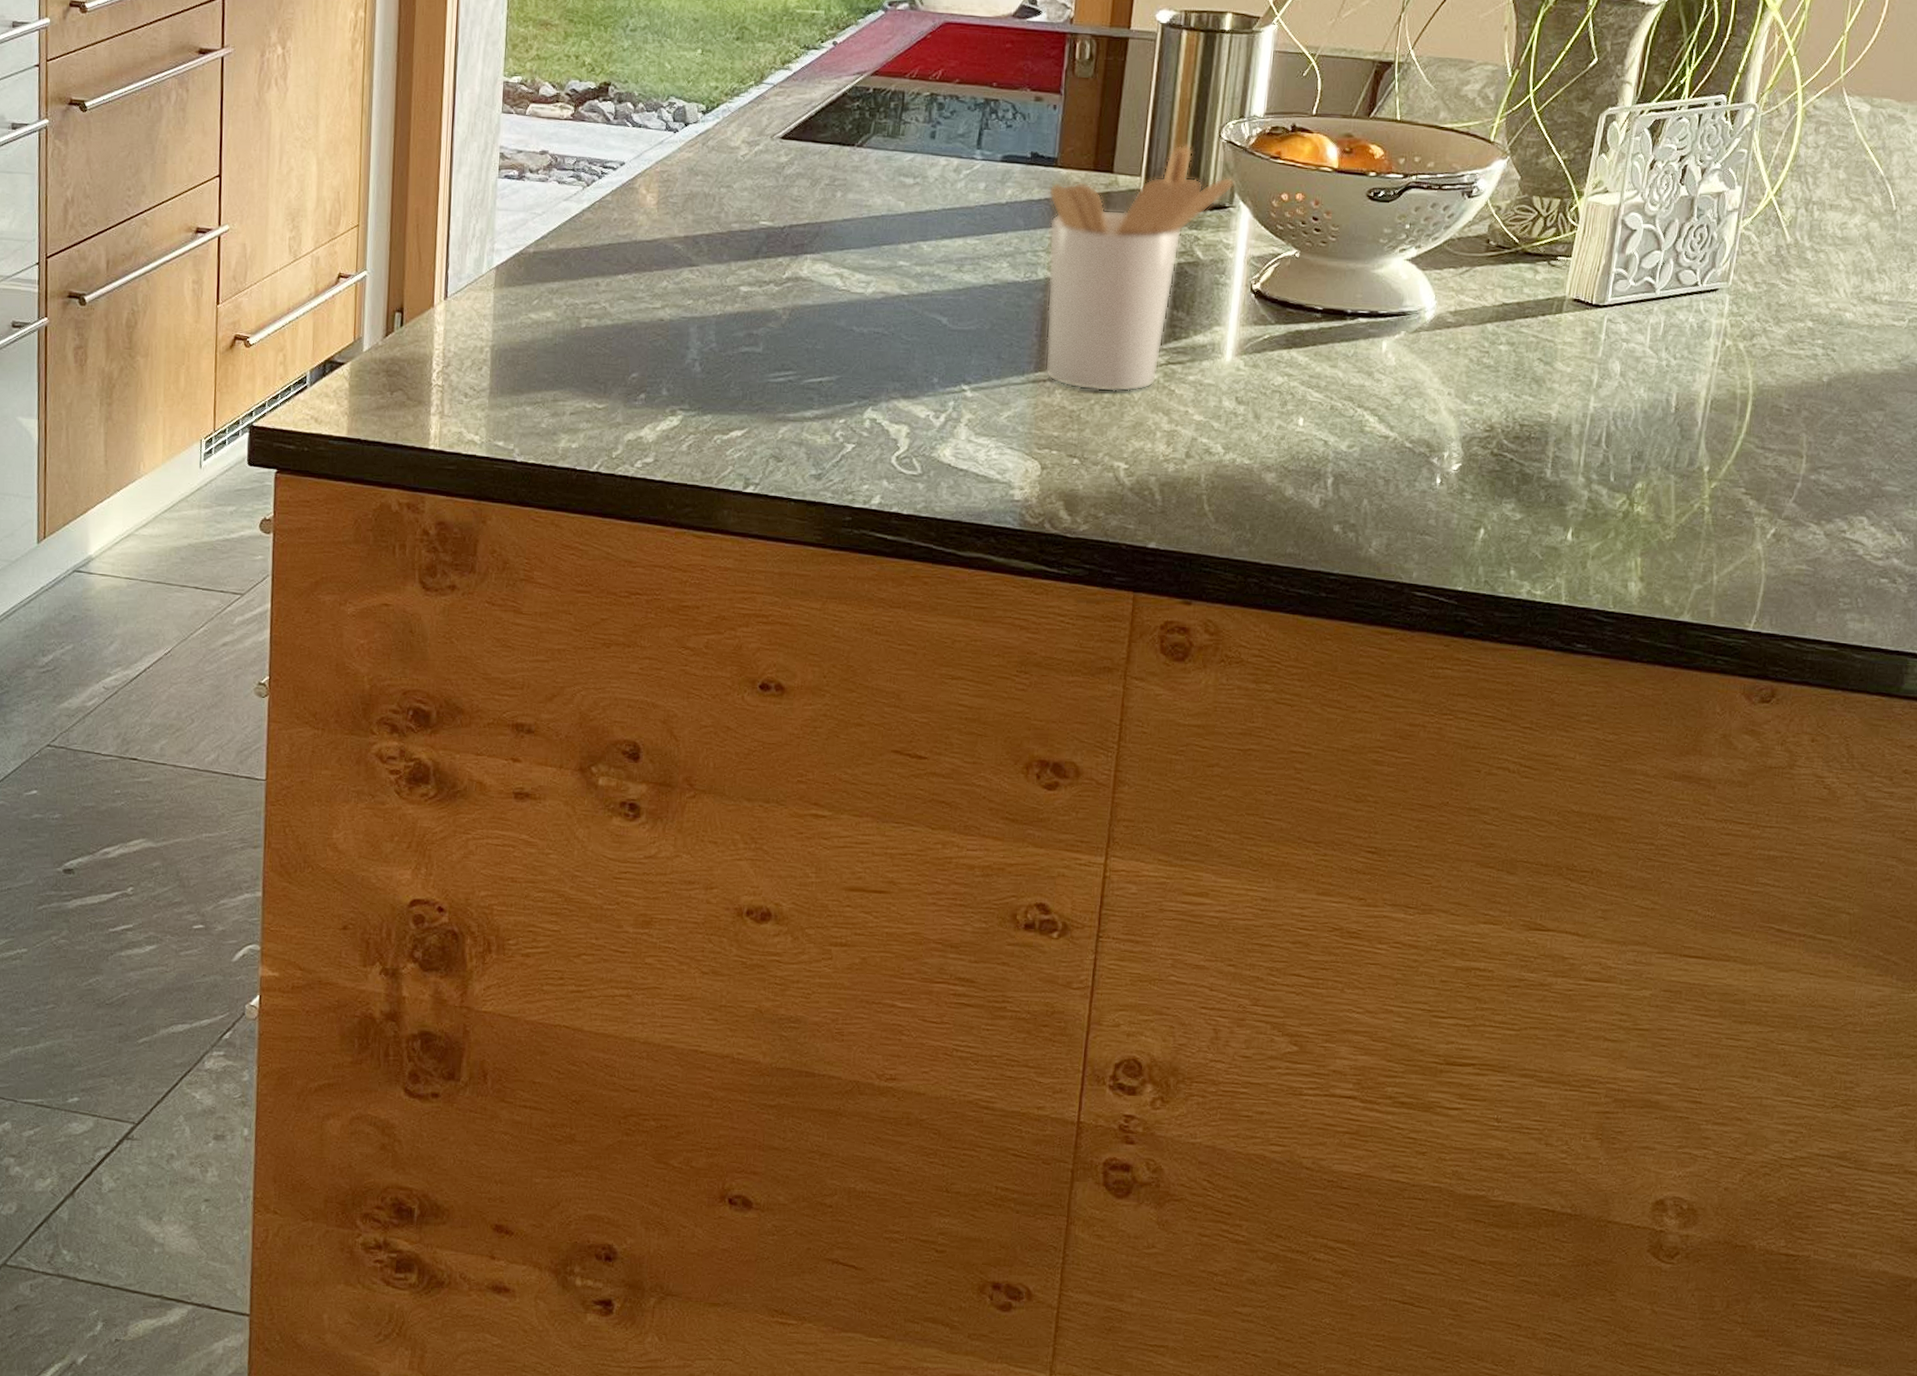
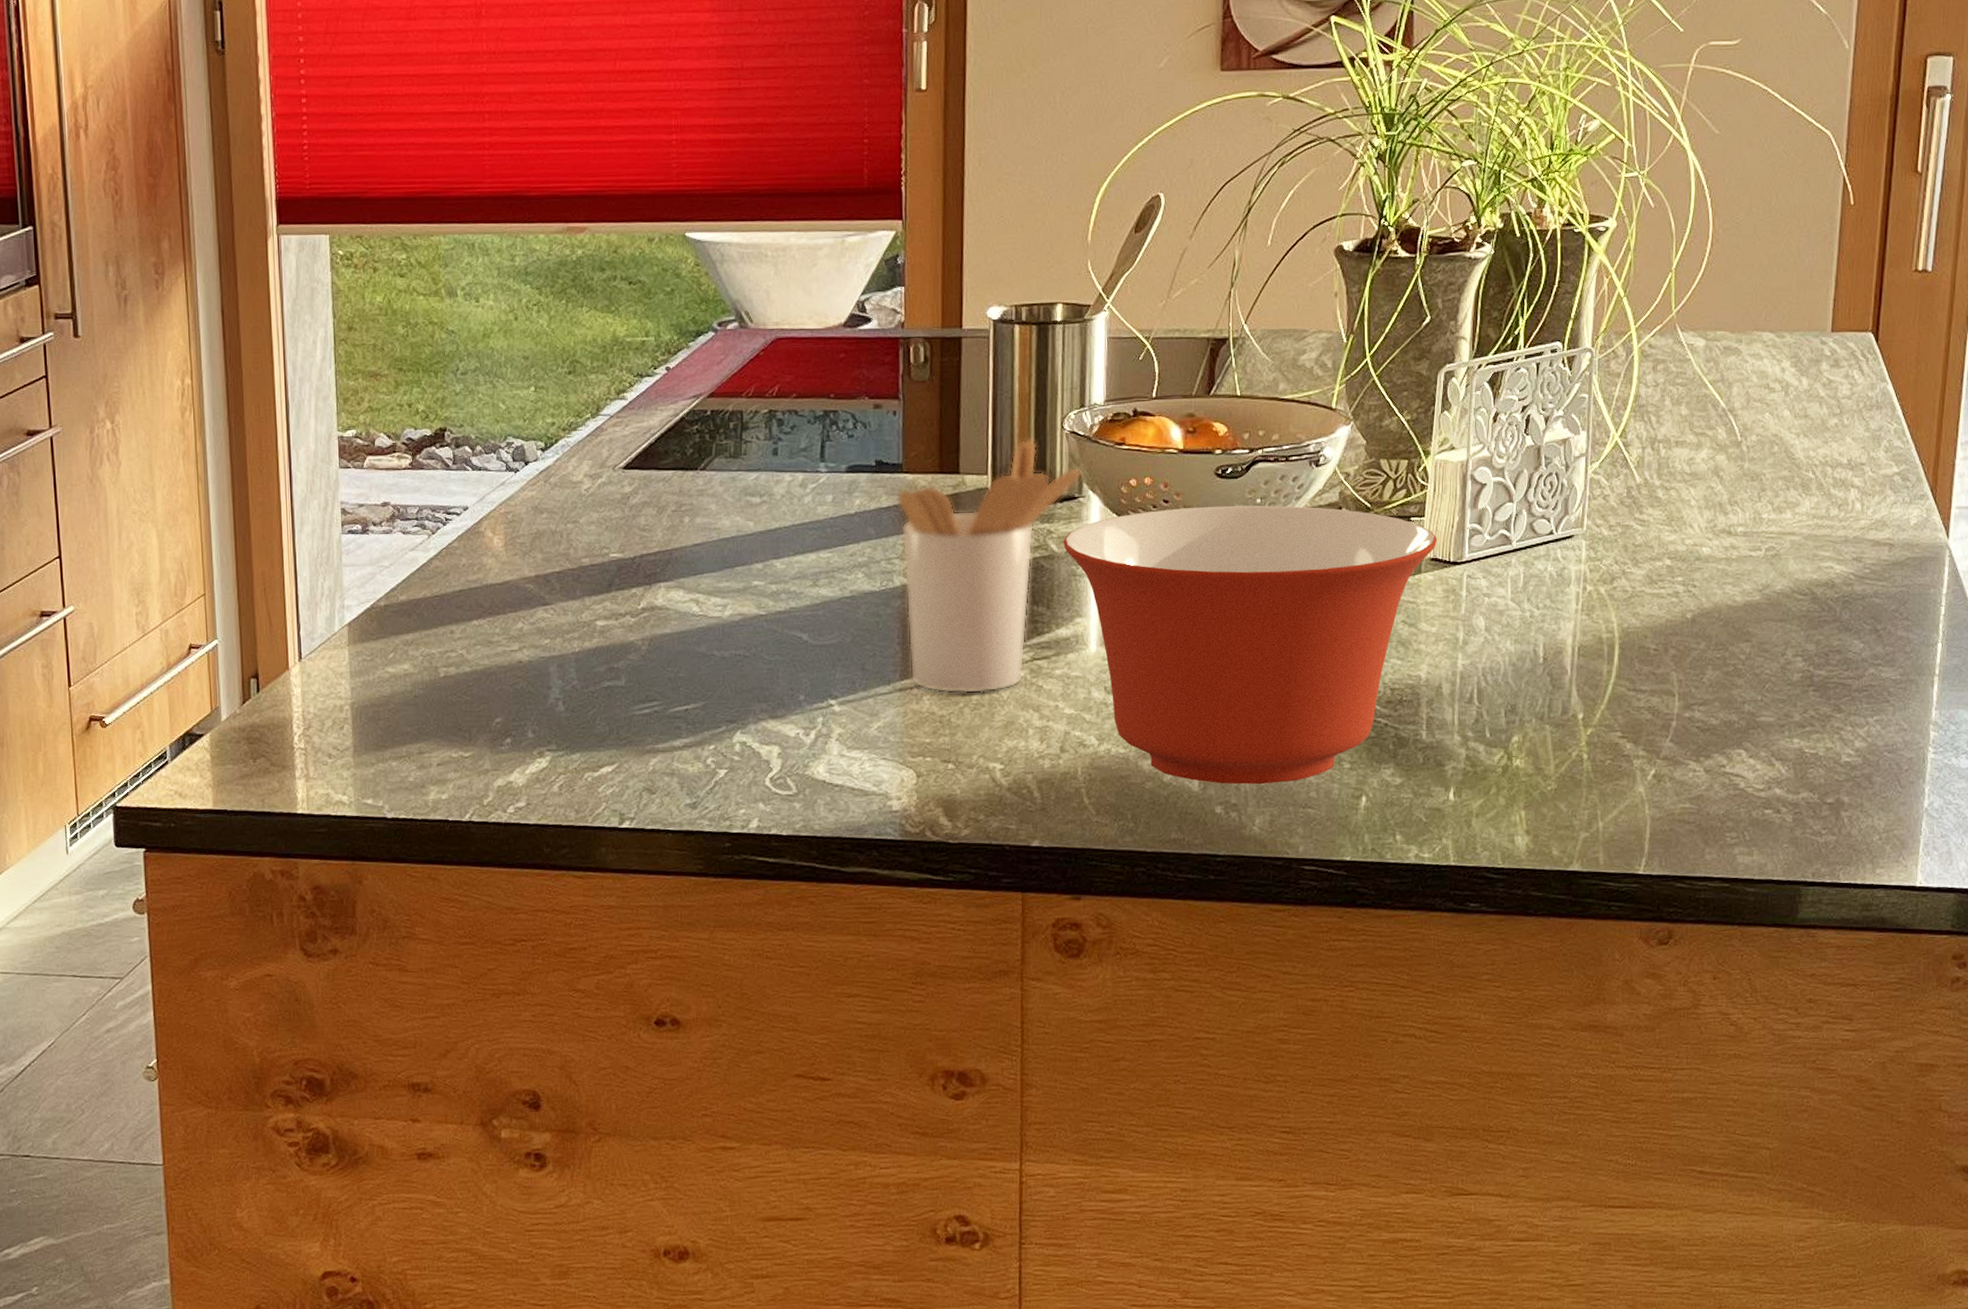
mixing bowl: none [1209,226,1582,508] -> present [1063,505,1438,784]

